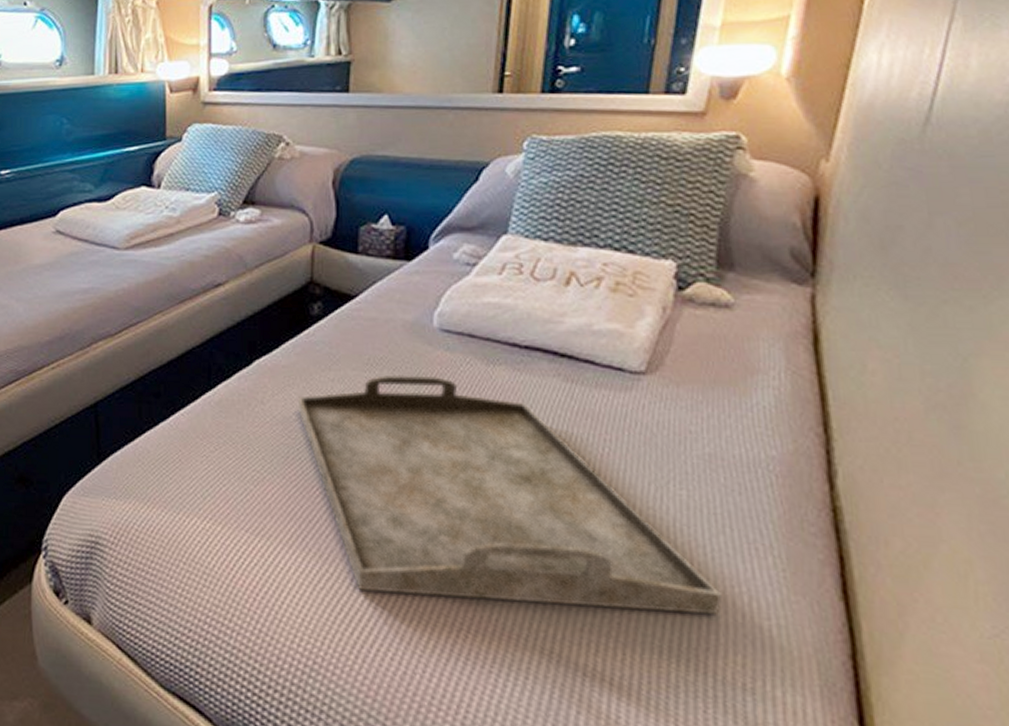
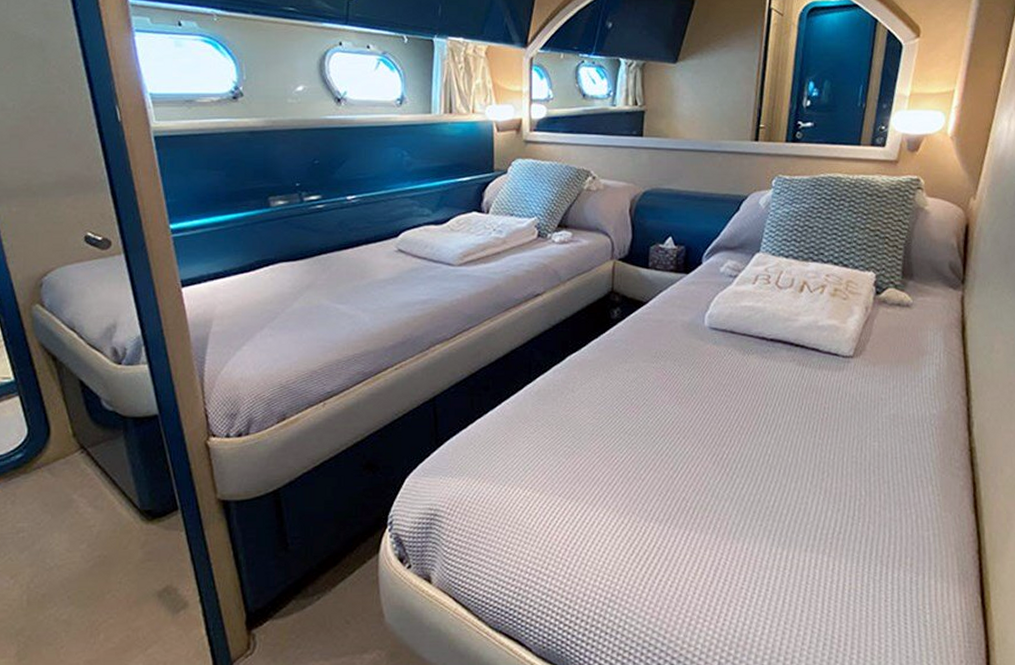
serving tray: present [297,374,723,616] -> none [600,364,899,536]

